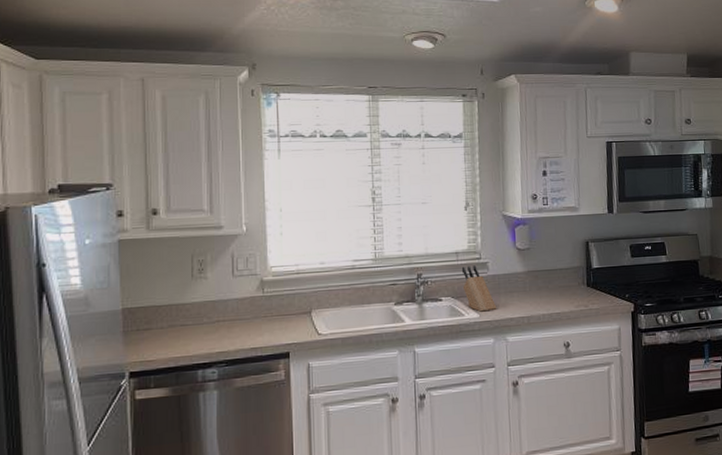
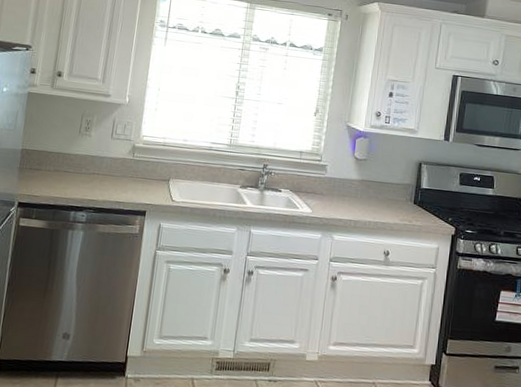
knife block: present [461,265,497,312] -> none [301,165,329,210]

